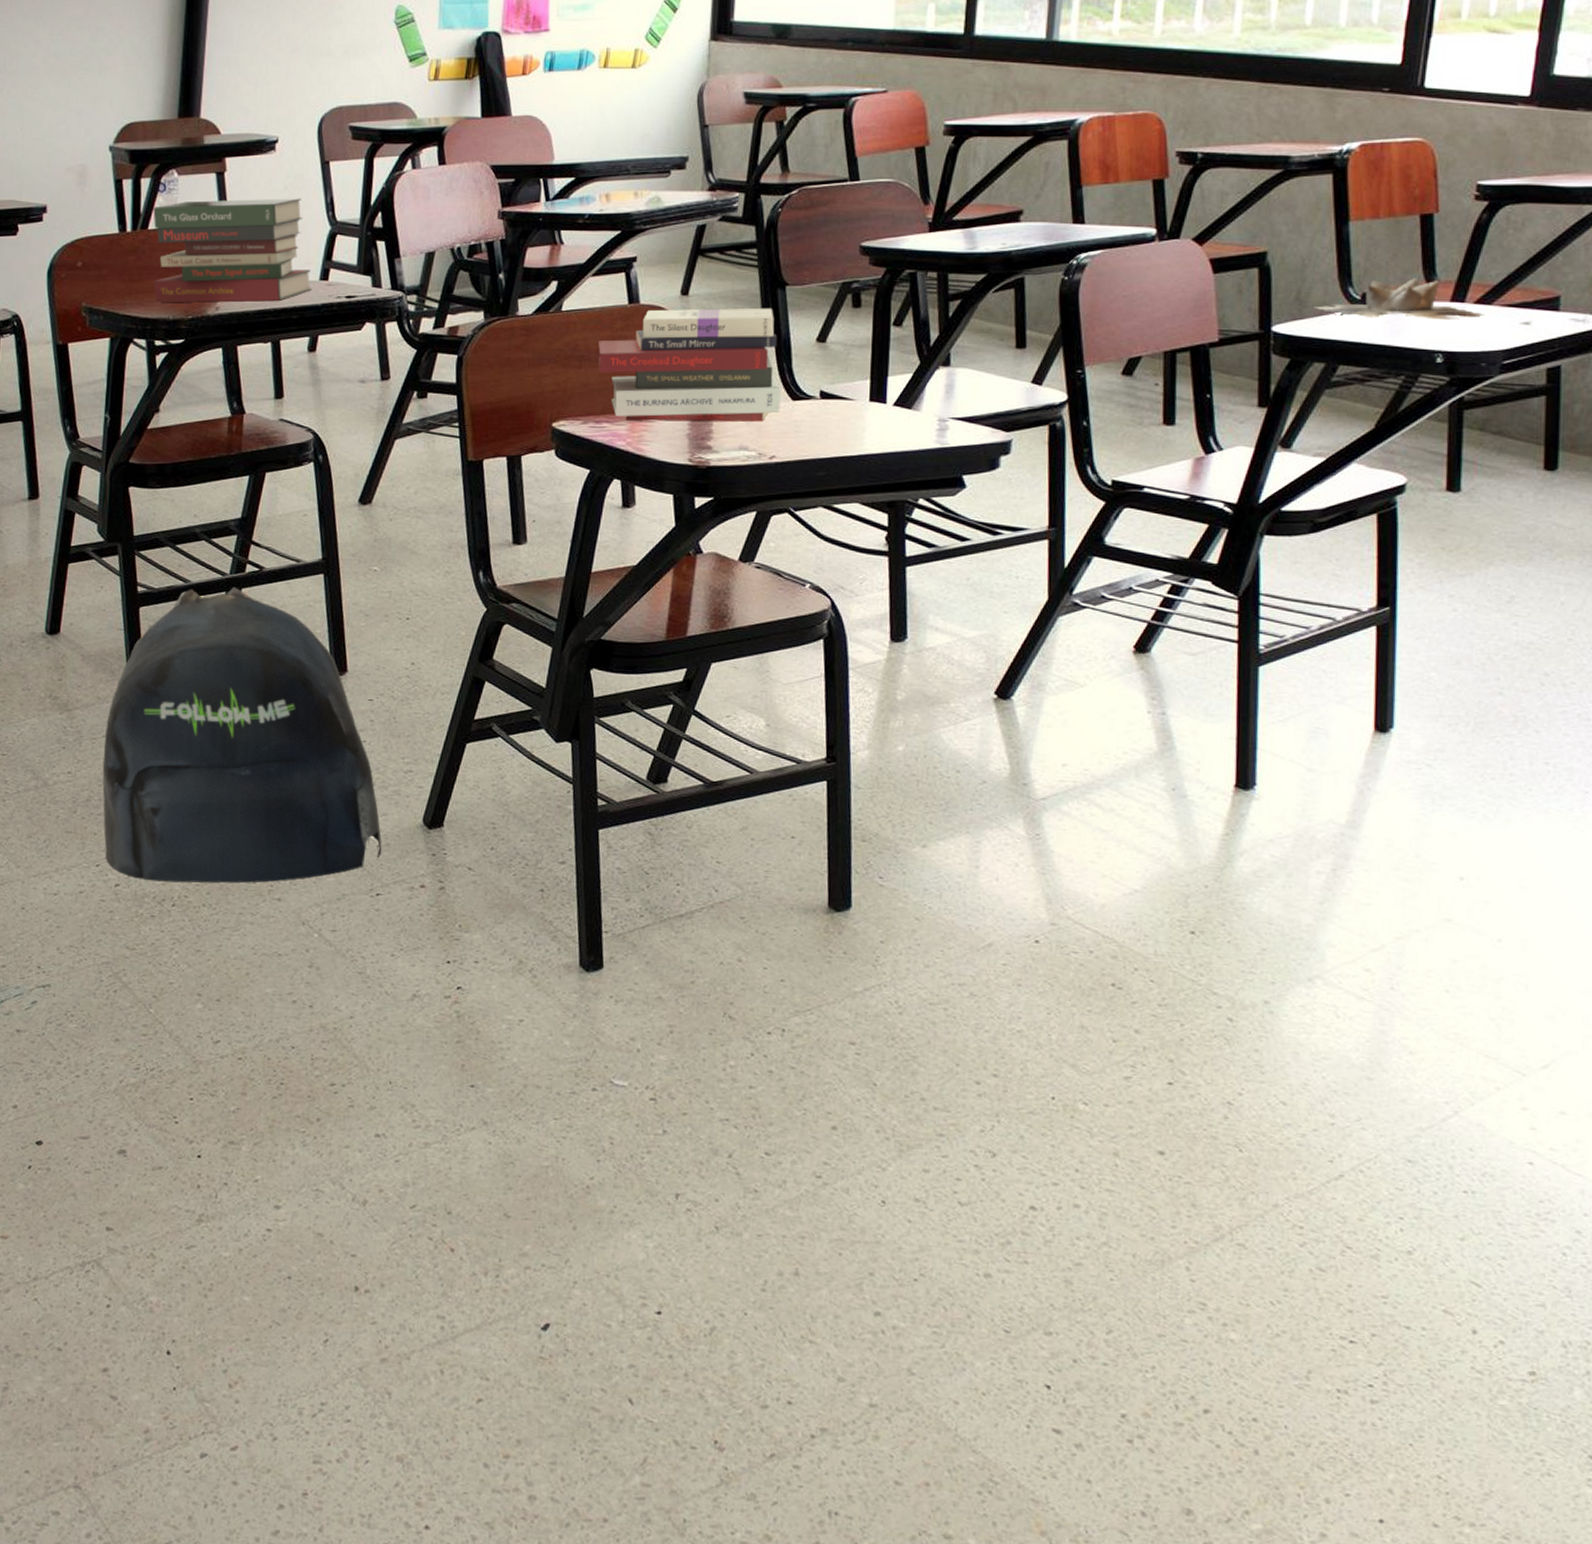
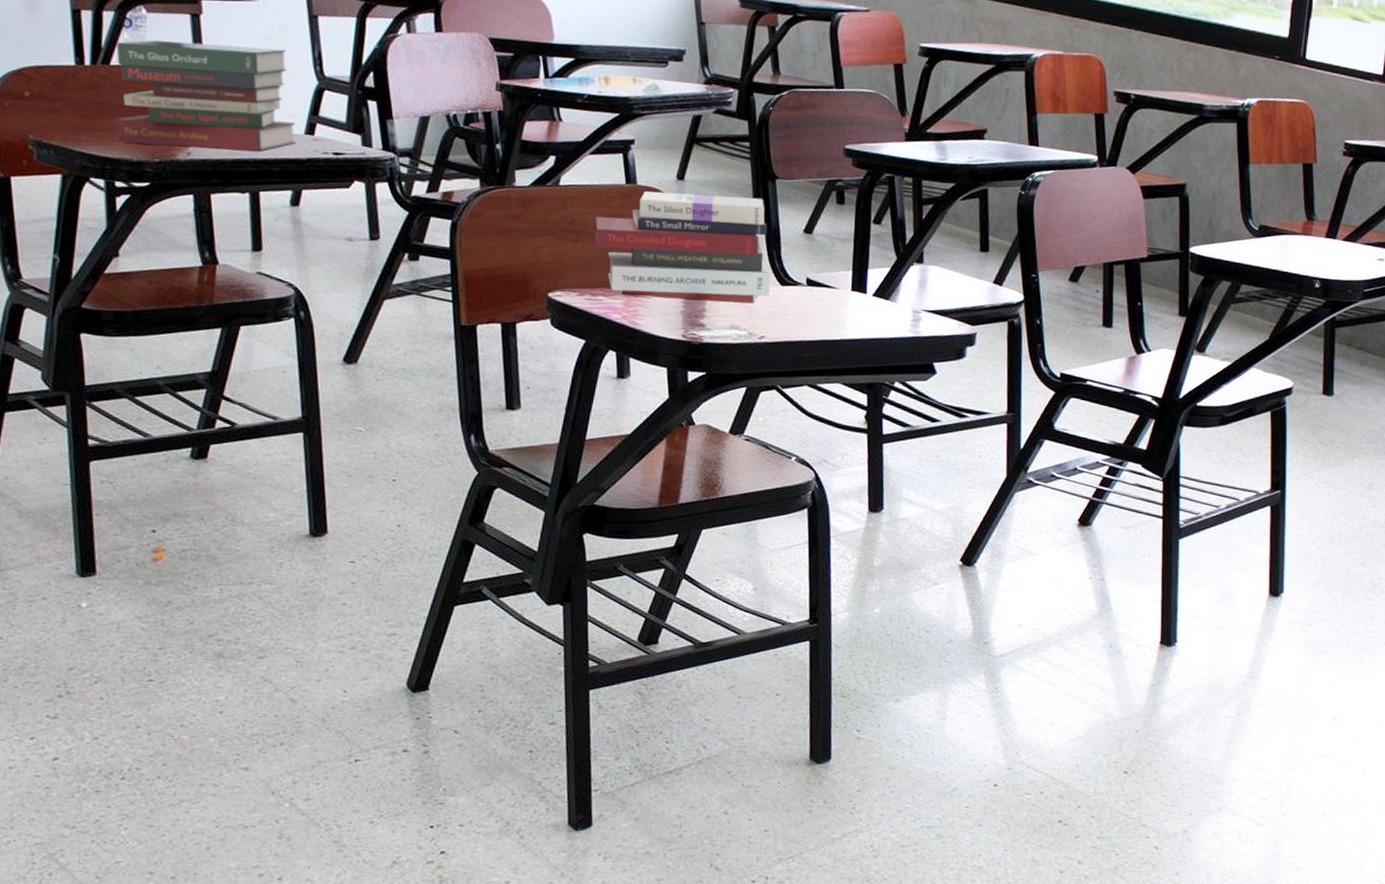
backpack: present [102,586,382,883] -> none [40,442,362,754]
crumpled paper: present [1315,278,1482,318] -> none [1223,215,1348,252]

